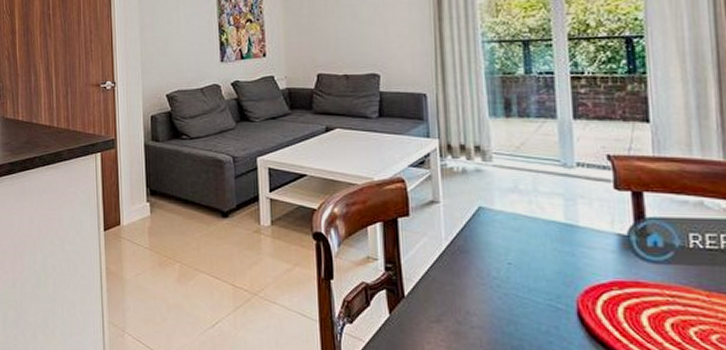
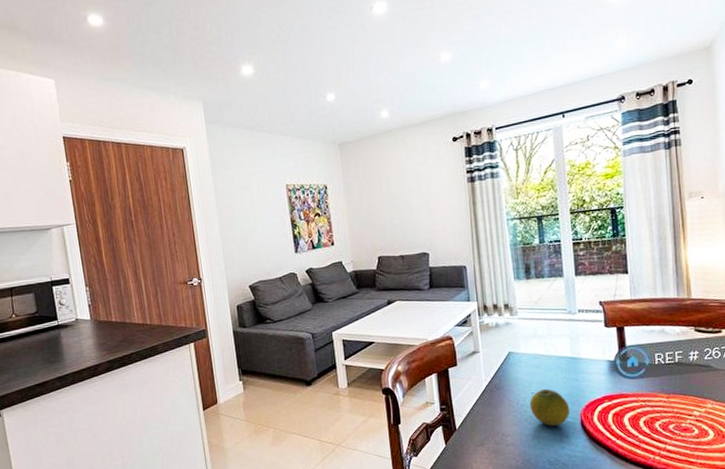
fruit: none [505,260,562,313] -> present [529,388,570,427]

